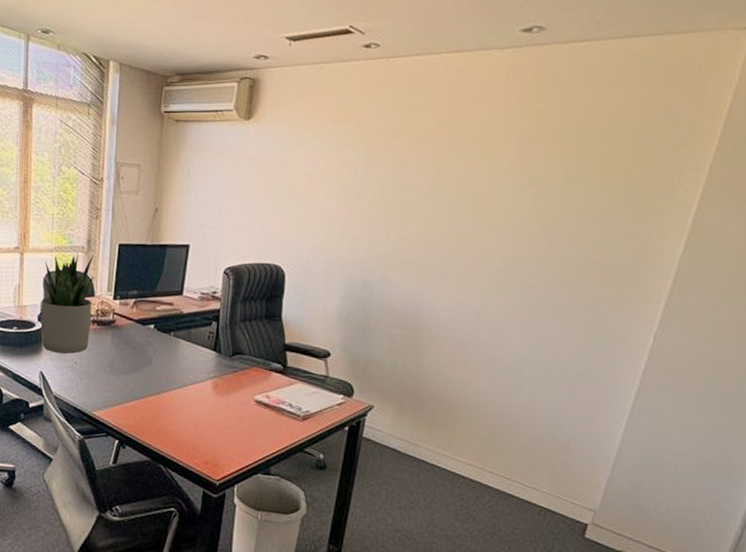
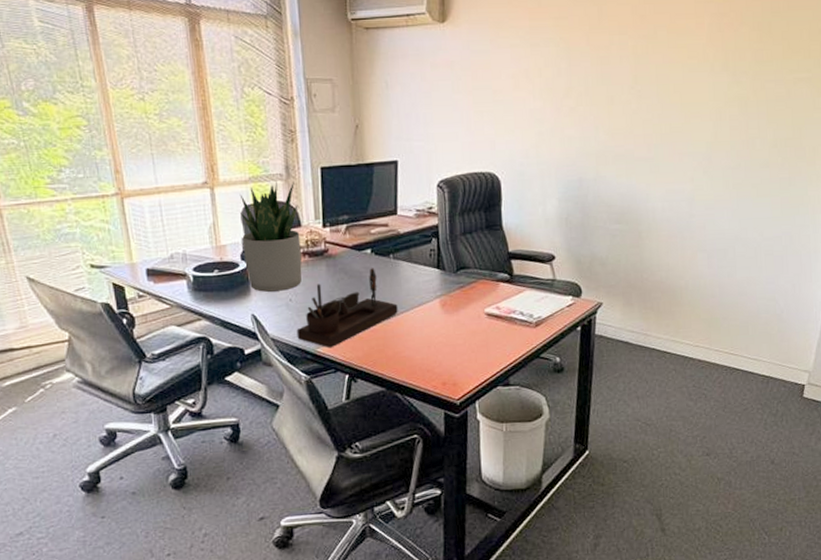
desk organizer: none [77,342,172,413] -> present [296,268,398,348]

